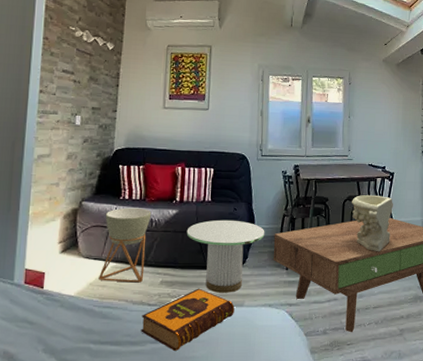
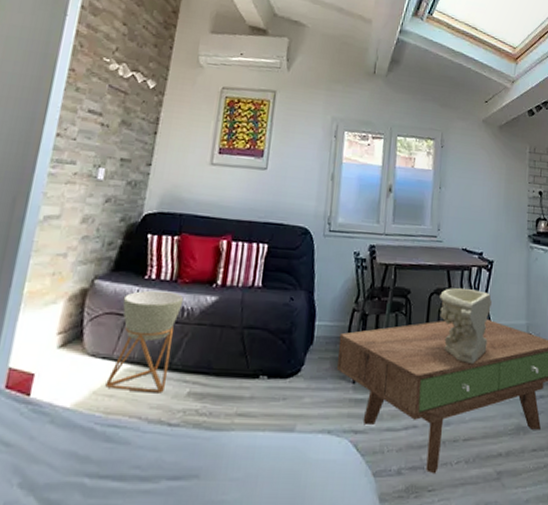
hardback book: present [141,288,235,351] -> none [155,404,283,492]
side table: present [186,219,265,293] -> none [226,312,328,412]

